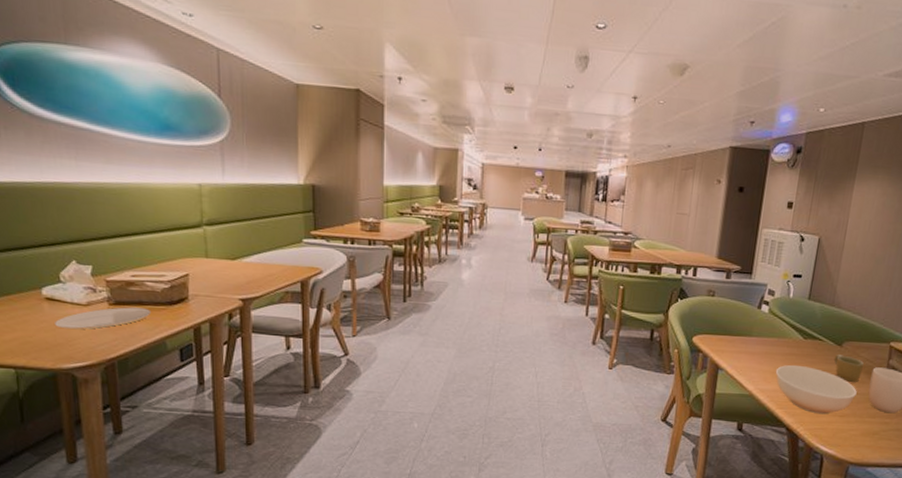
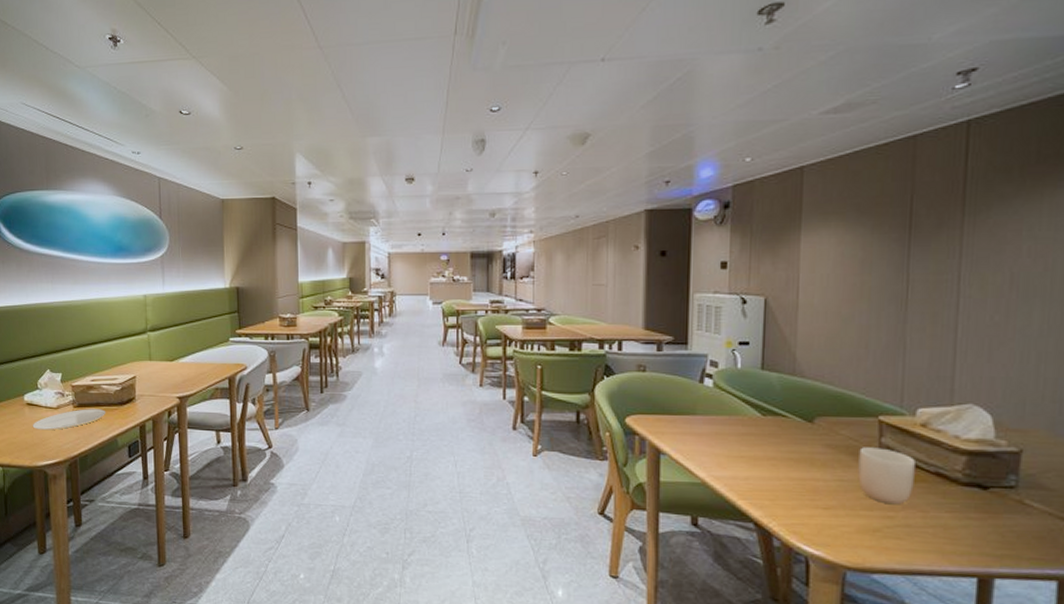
bowl: present [775,365,857,414] -> none [731,447,842,506]
mug: present [833,354,864,382] -> none [805,433,846,466]

